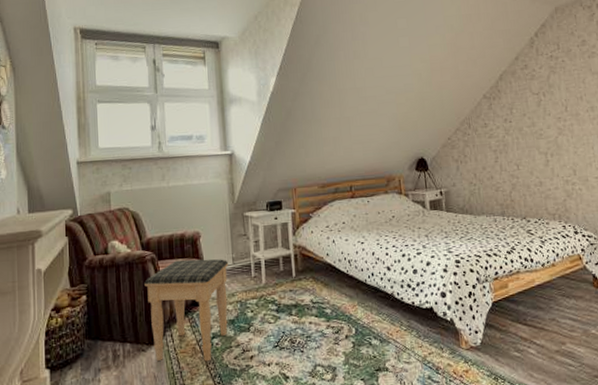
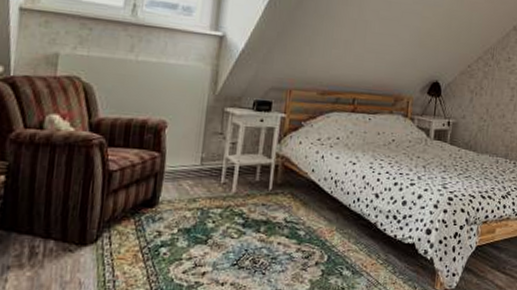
footstool: present [144,259,229,362] -> none [84,150,196,273]

